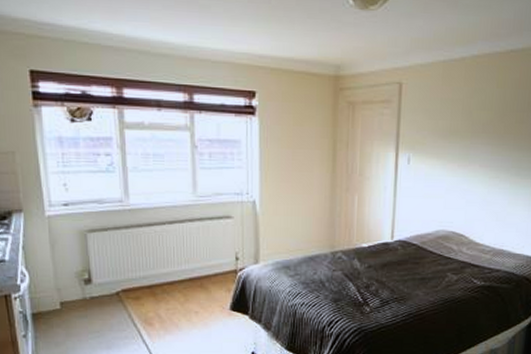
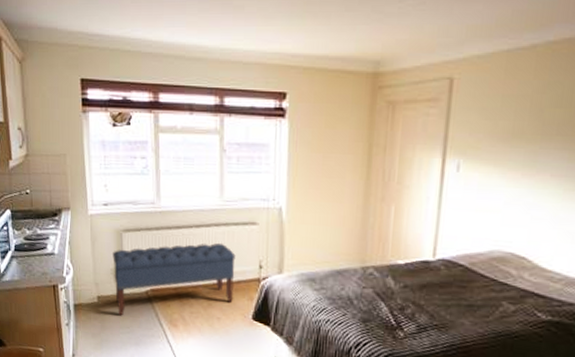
bench: none [76,237,212,321] -> present [113,242,236,316]

